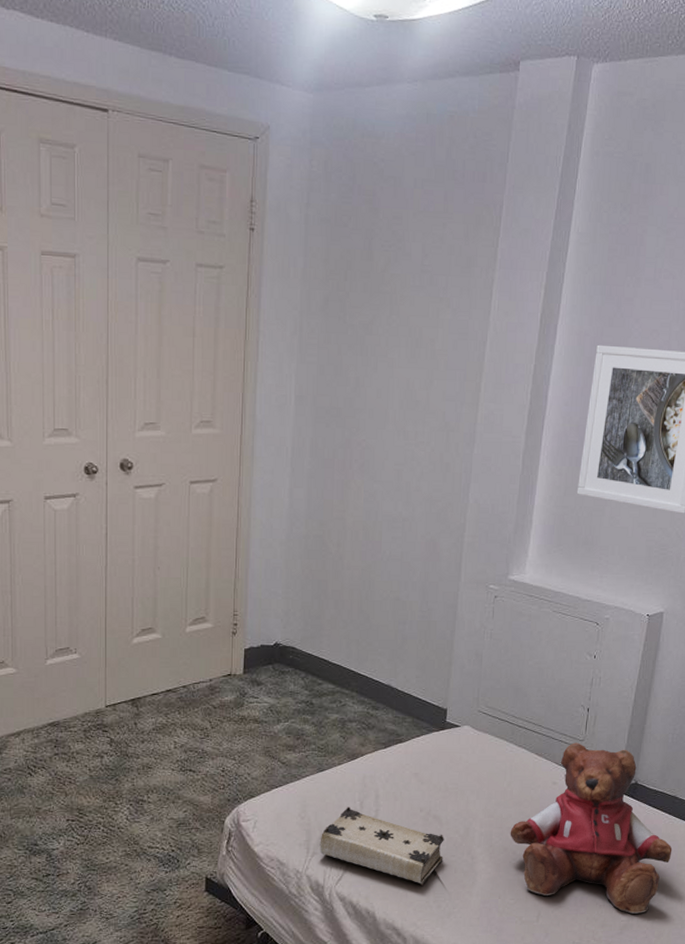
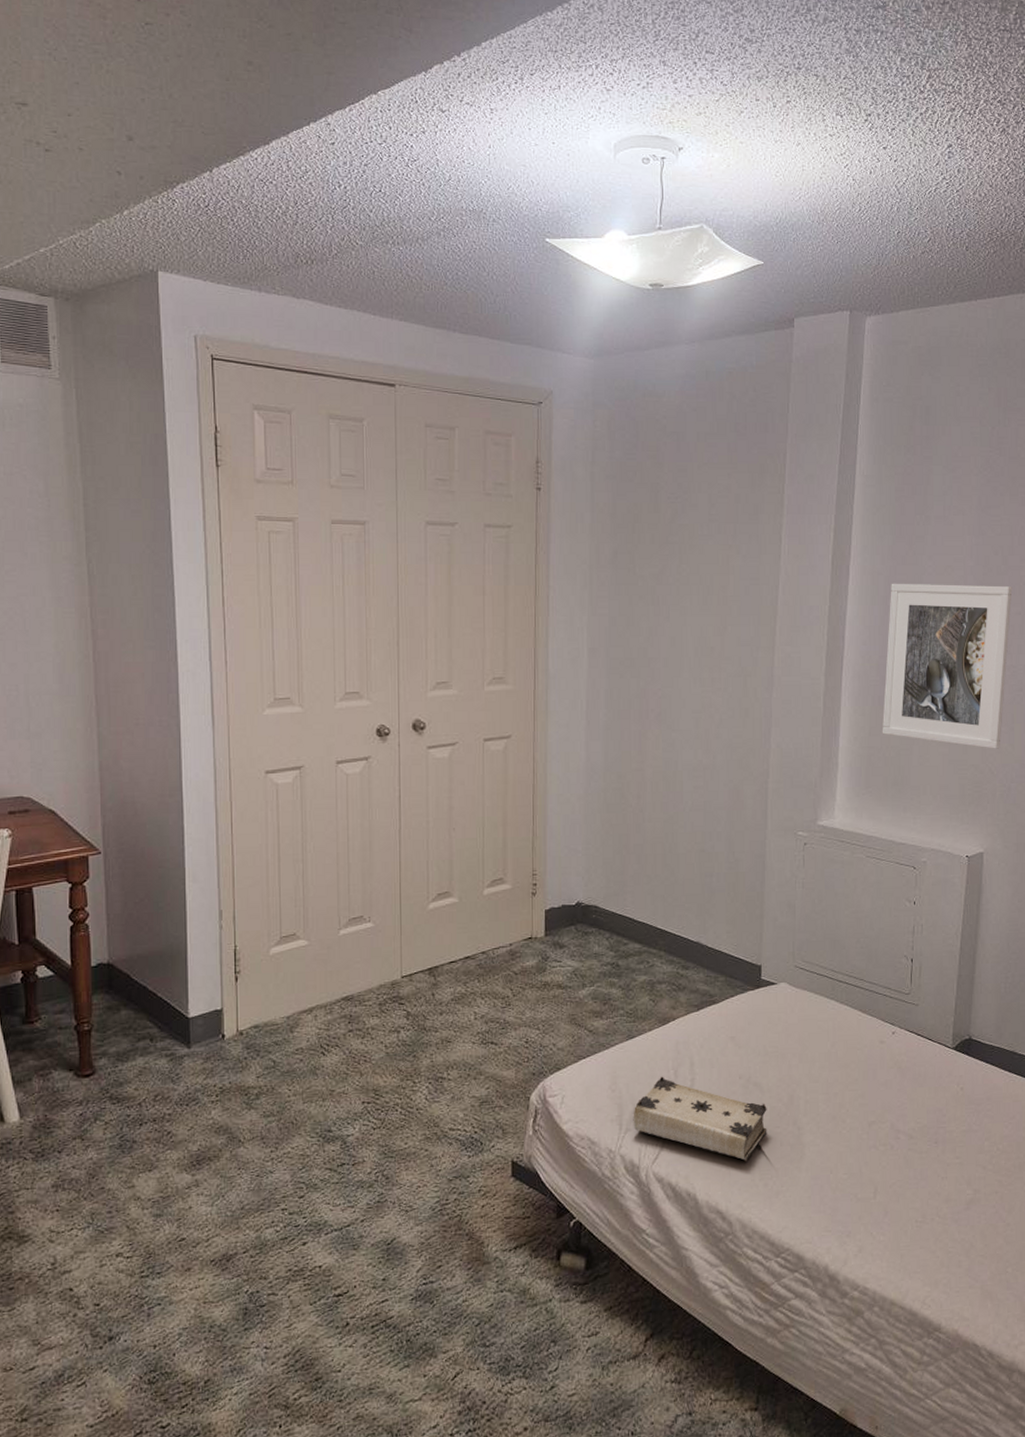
teddy bear: present [510,742,673,914] -> none [837,996,1016,1186]

